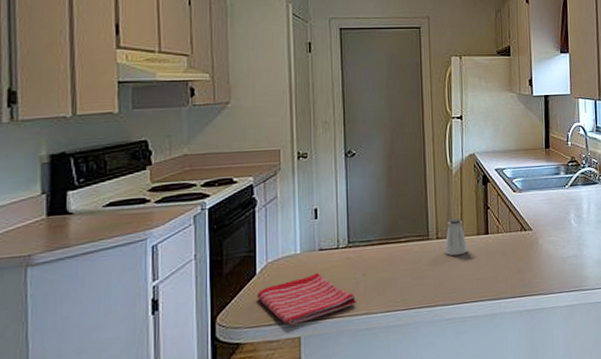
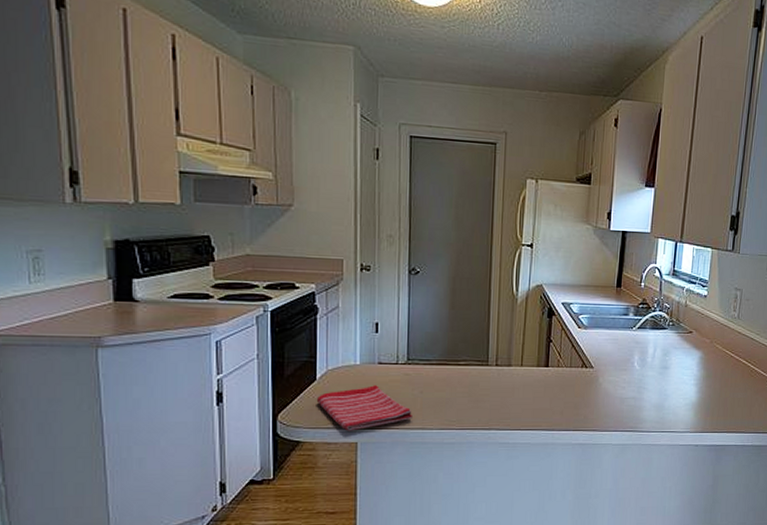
saltshaker: present [444,217,467,256] -> none [503,347,526,384]

